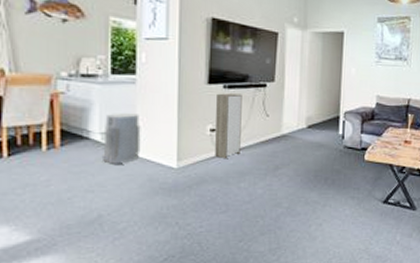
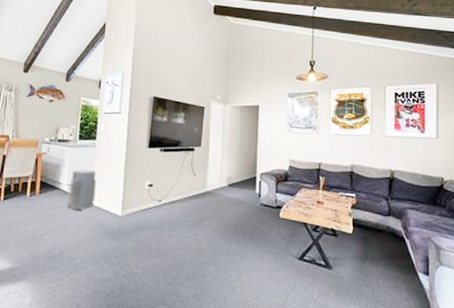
storage cabinet: present [215,93,242,159] -> none [151,155,175,211]

